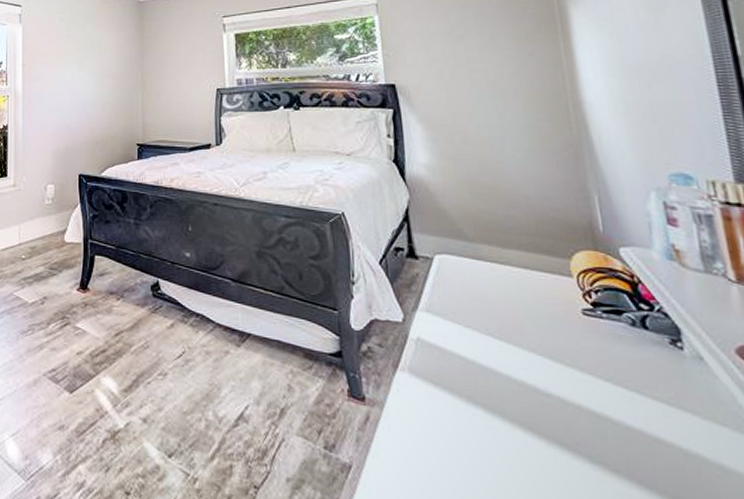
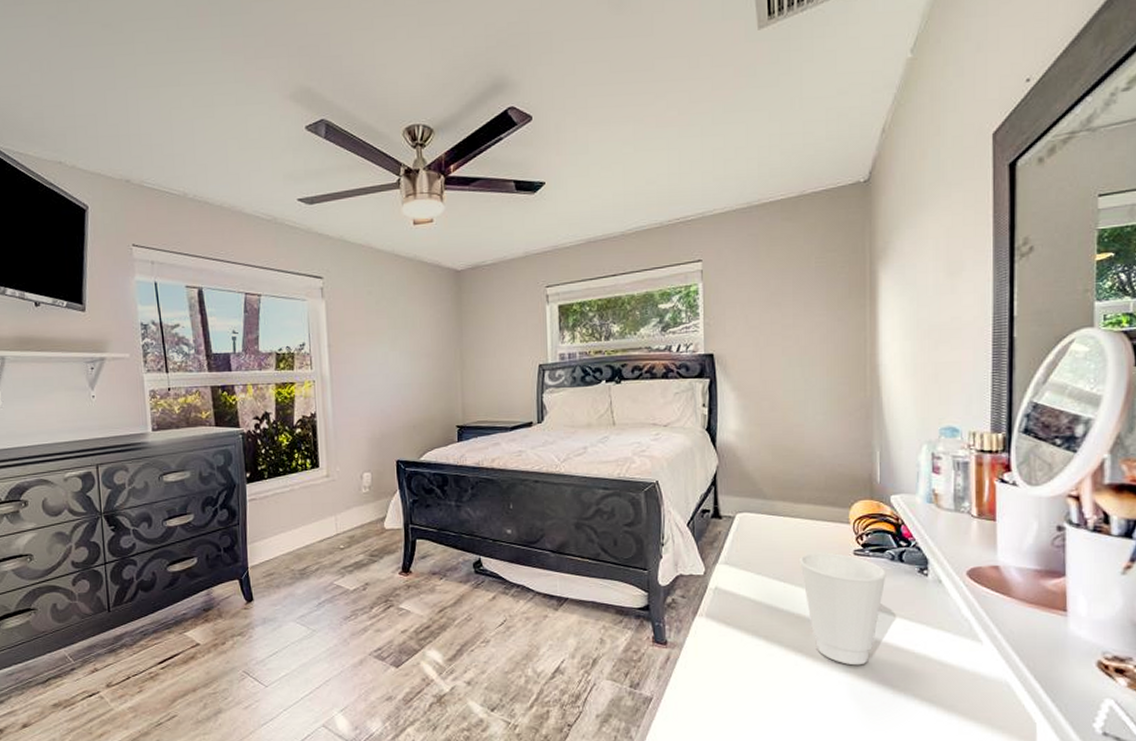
cup: none [514,307,629,457] -> present [798,552,886,666]

